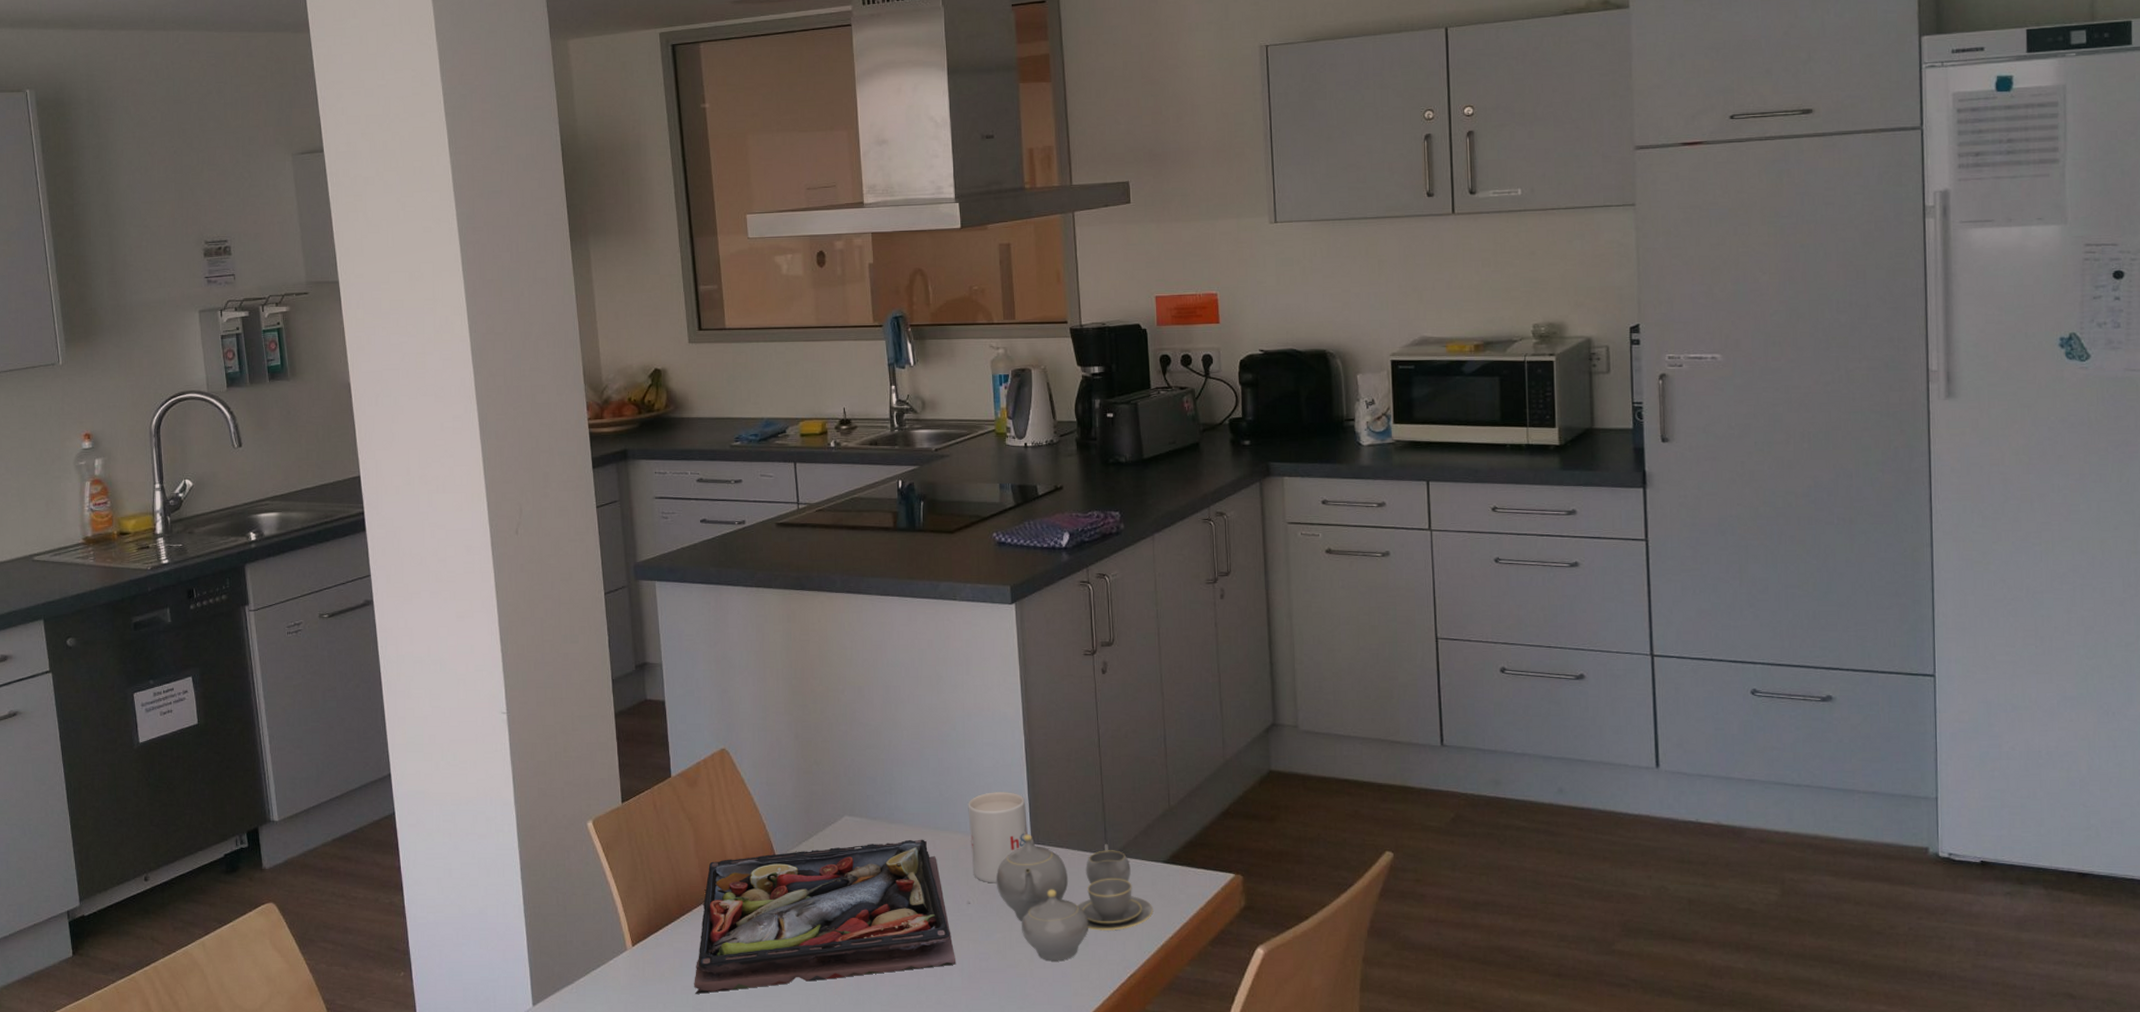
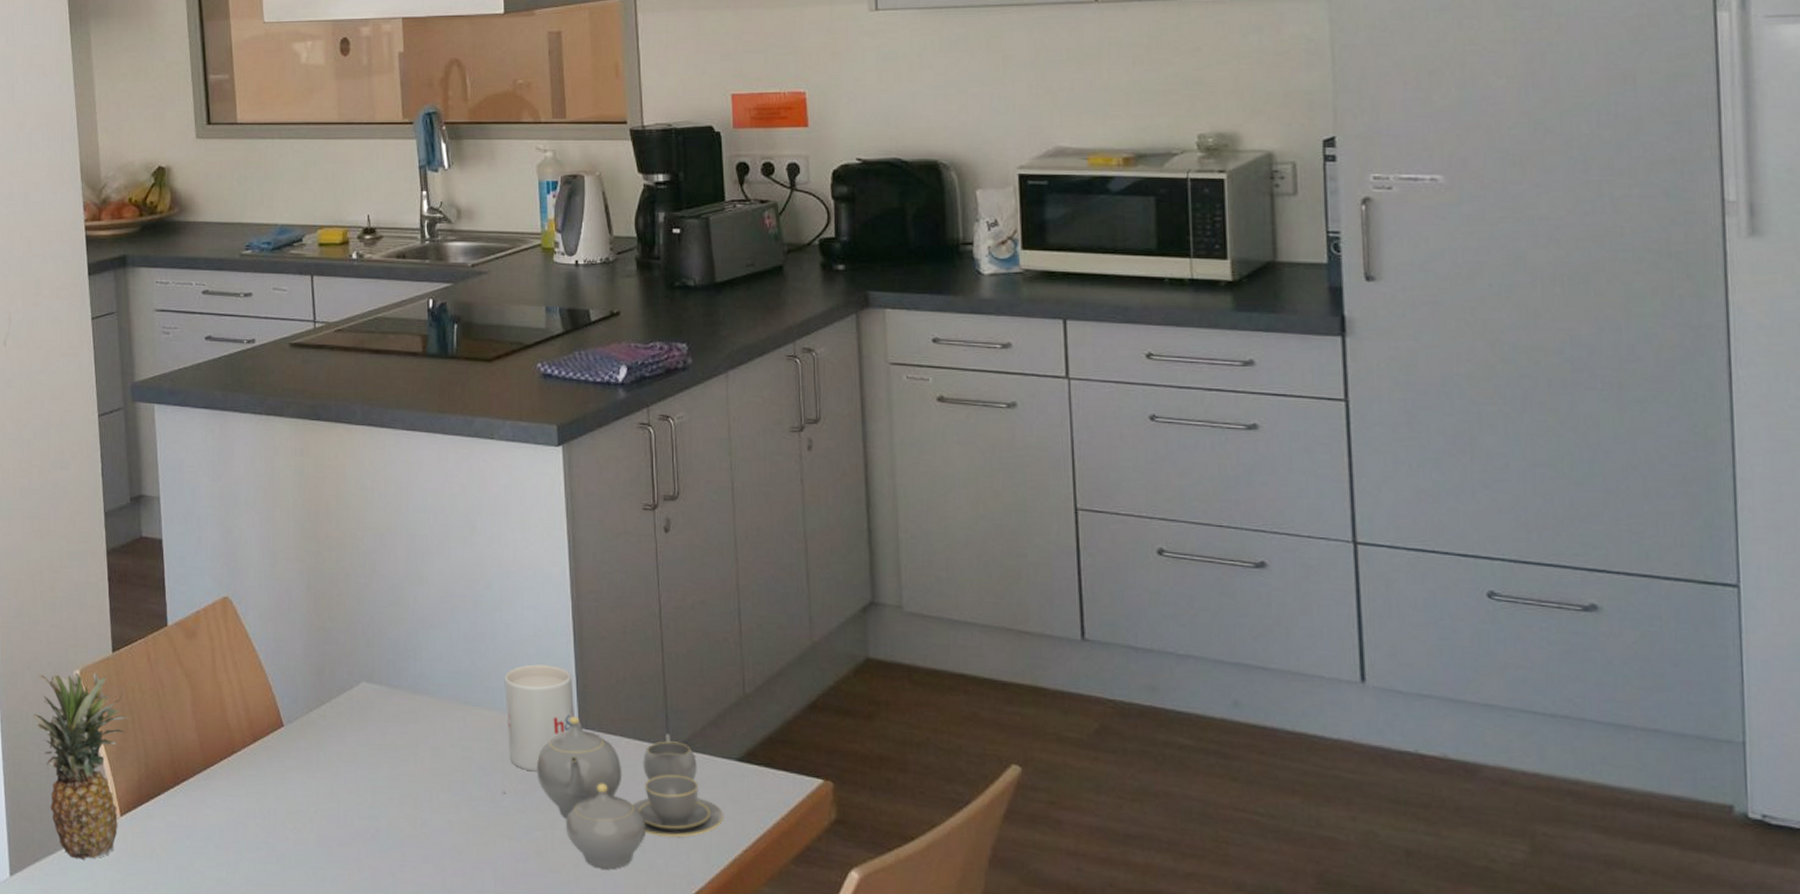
fruit: none [550,822,637,987] -> present [33,672,128,860]
food tray: present [694,839,957,994] -> none [188,714,489,877]

